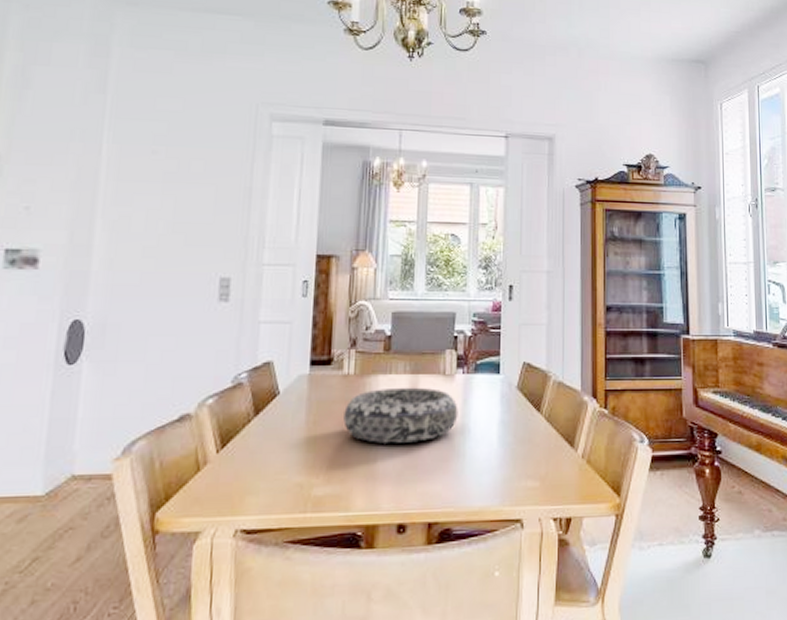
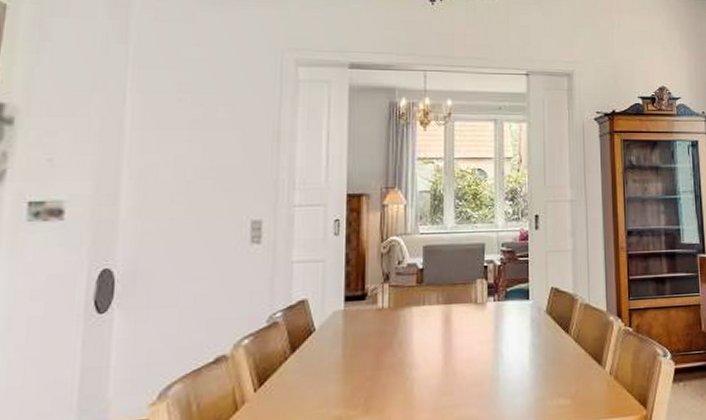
decorative bowl: present [343,387,458,443] -> none [379,316,491,373]

